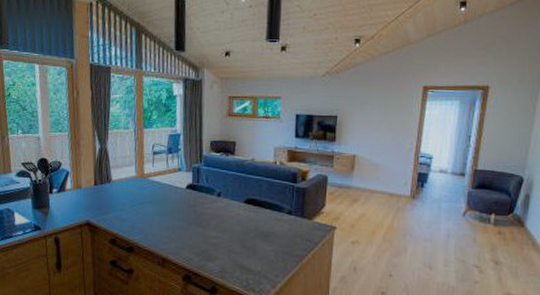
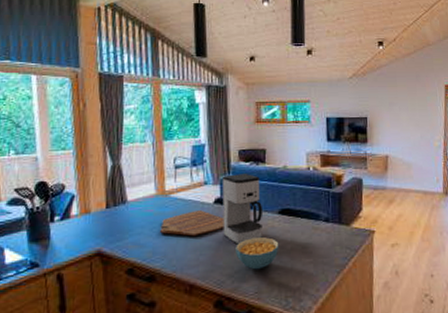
cutting board: none [139,194,195,217] -> present [160,210,224,237]
coffee maker: none [193,162,231,228] -> present [222,172,264,245]
cereal bowl: none [203,223,244,252] -> present [236,237,279,270]

